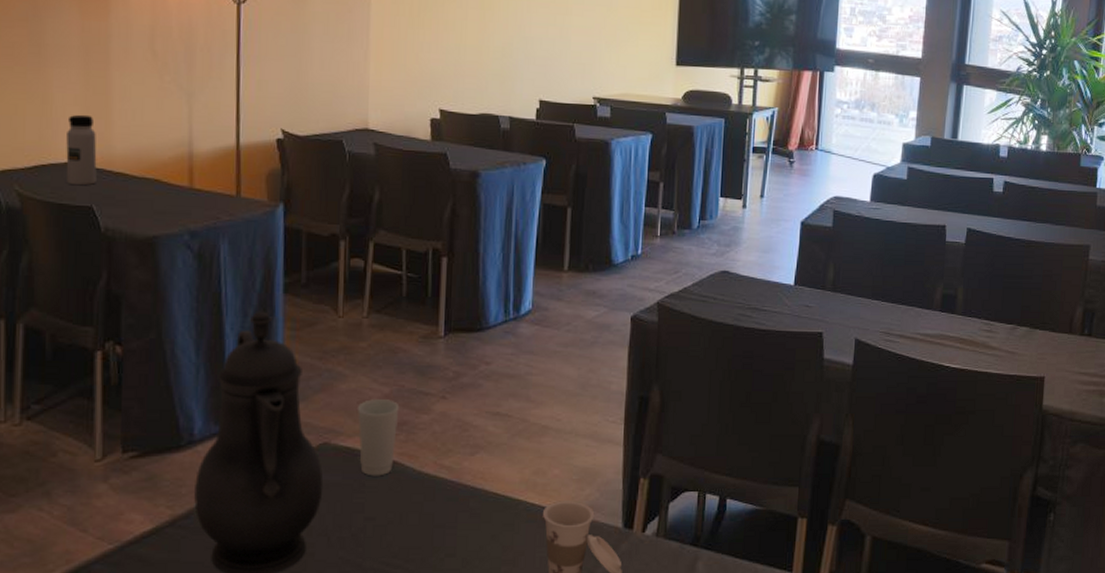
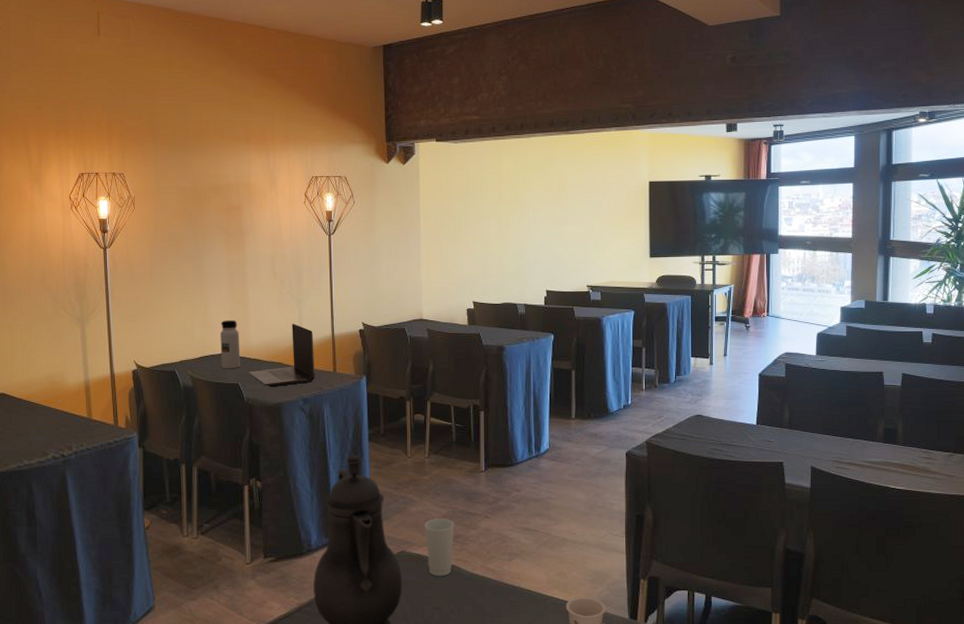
laptop computer: none [109,125,210,214] -> present [249,323,315,387]

